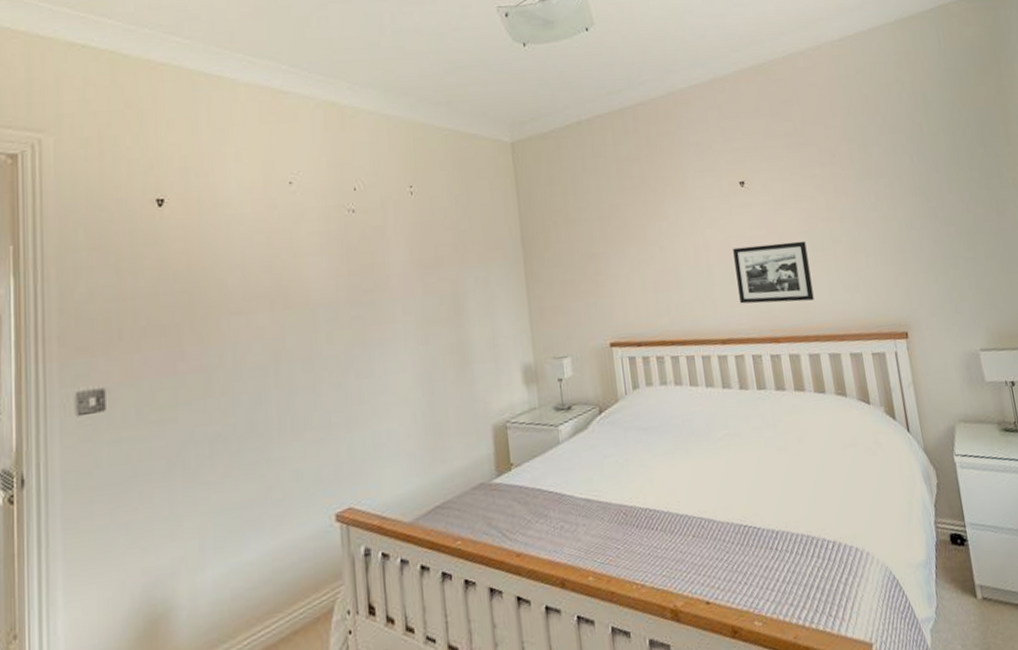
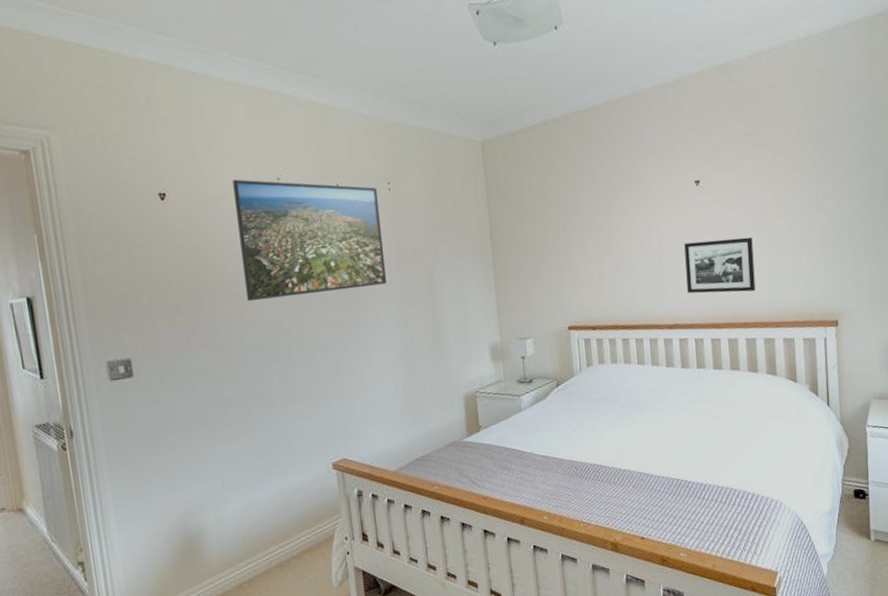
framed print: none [240,183,407,319] -> present [233,179,387,302]

